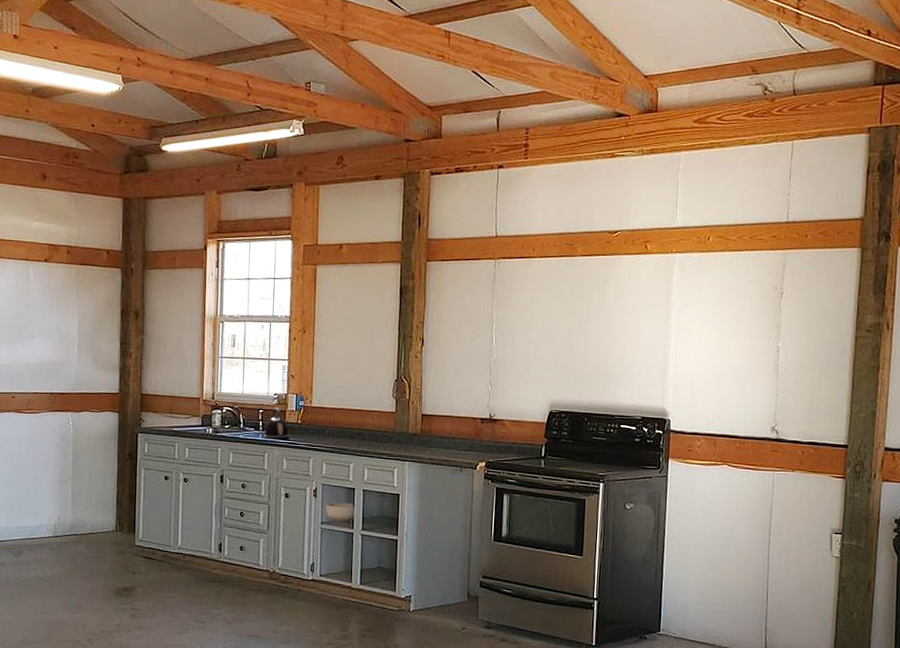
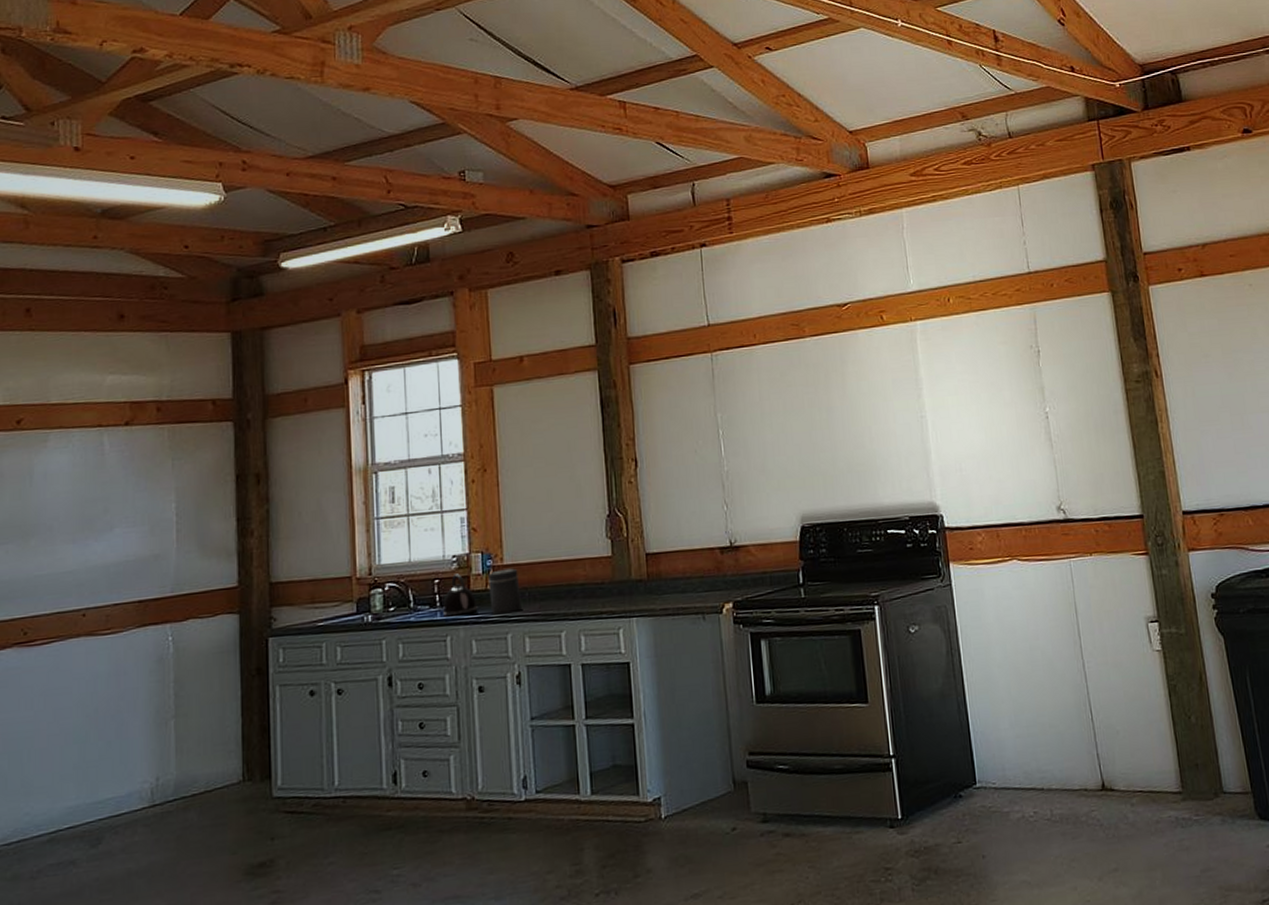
cylinder: none [299,409,323,444] -> present [488,568,522,615]
bowl: present [325,502,356,523] -> none [533,685,576,715]

